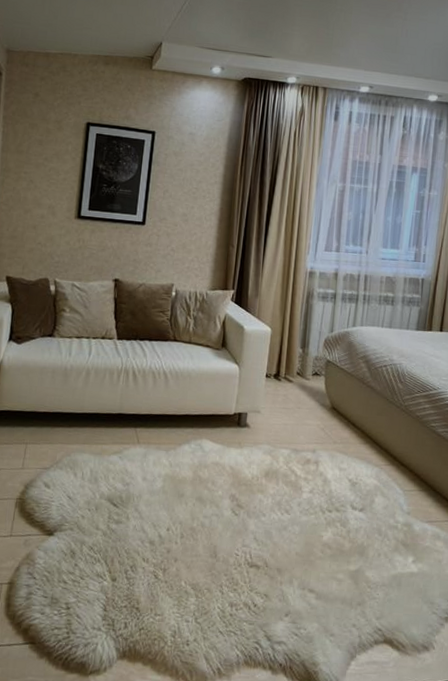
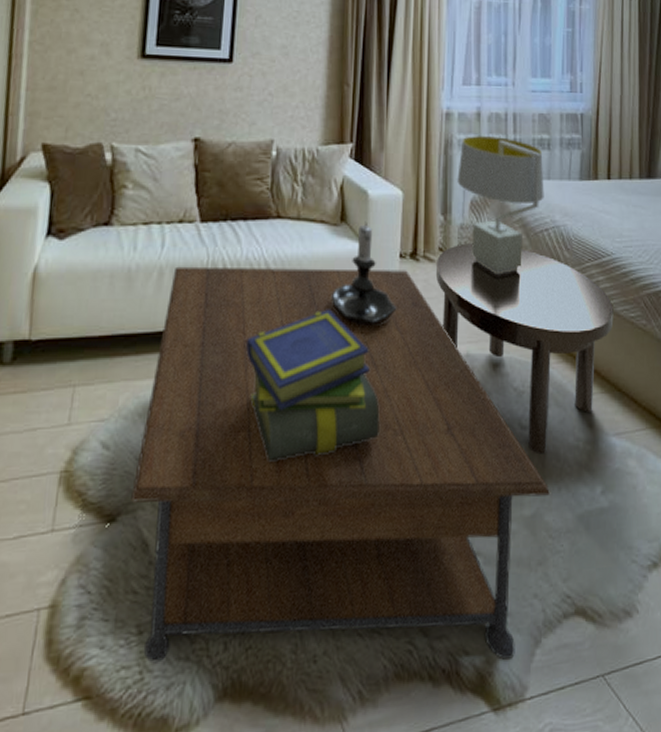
coffee table: none [63,369,372,665] -> present [131,266,551,664]
stack of books: none [147,410,244,510] -> present [245,310,380,462]
candle holder: none [212,348,262,424] -> present [332,221,397,326]
side table: none [293,371,436,529] -> present [435,243,614,455]
table lamp: none [315,290,387,396] -> present [457,136,544,275]

